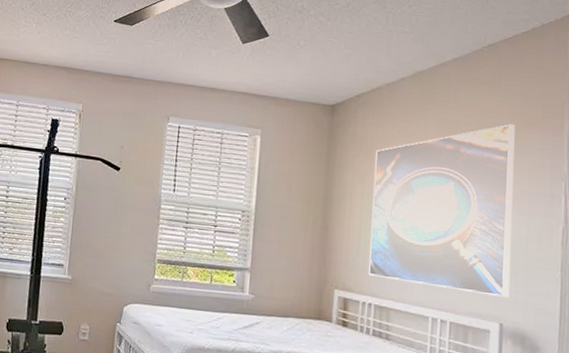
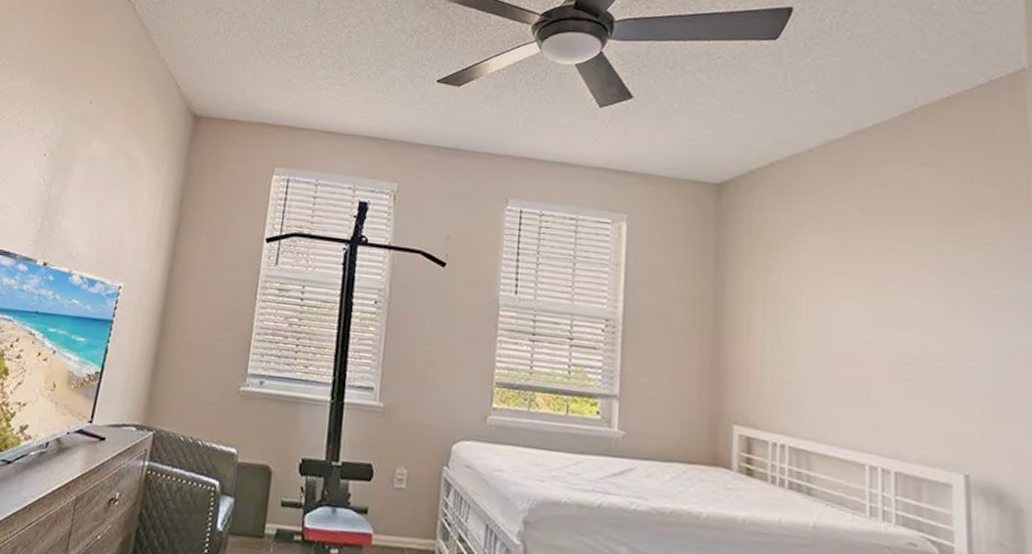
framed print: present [368,124,515,297] -> none [777,207,976,439]

